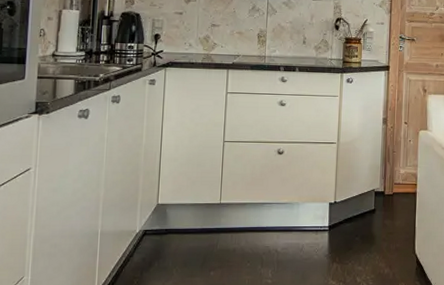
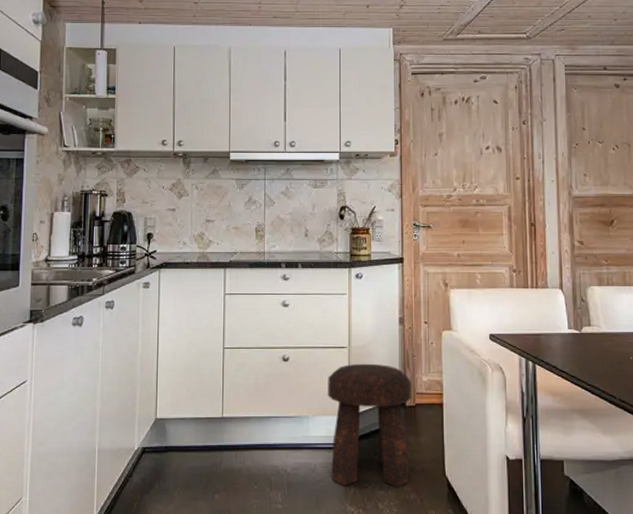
stool: none [317,157,390,264] -> present [328,363,411,487]

